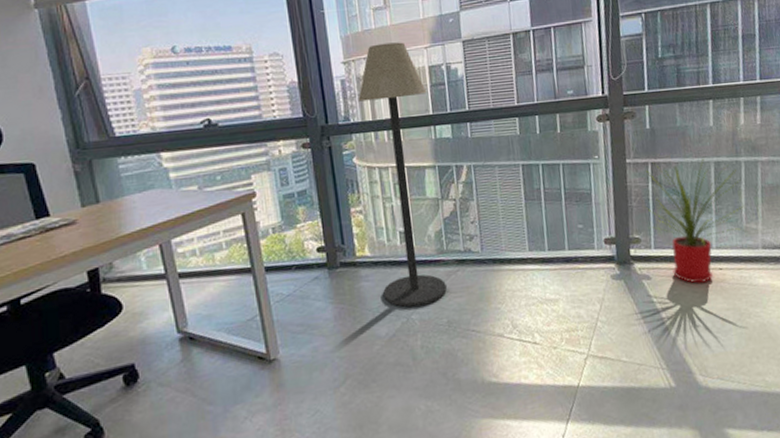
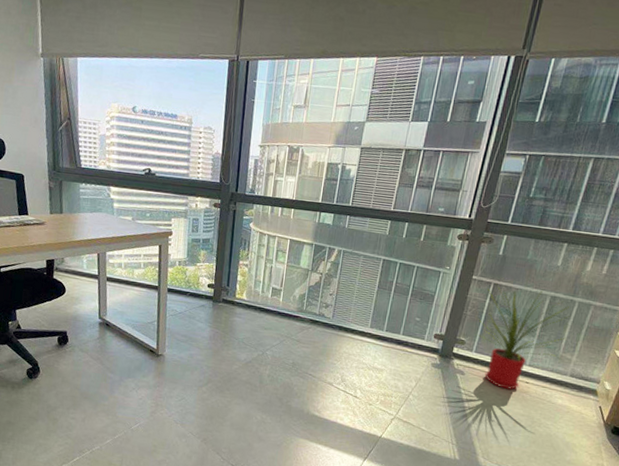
floor lamp: present [358,42,447,308] -> none [249,136,321,347]

